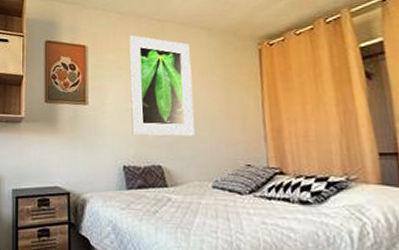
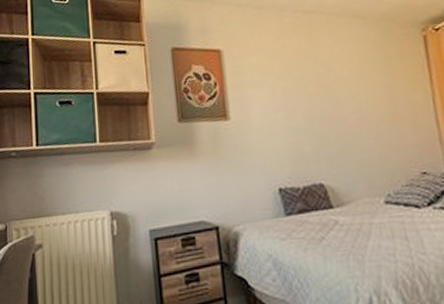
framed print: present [129,35,195,136] -> none [271,32,359,151]

